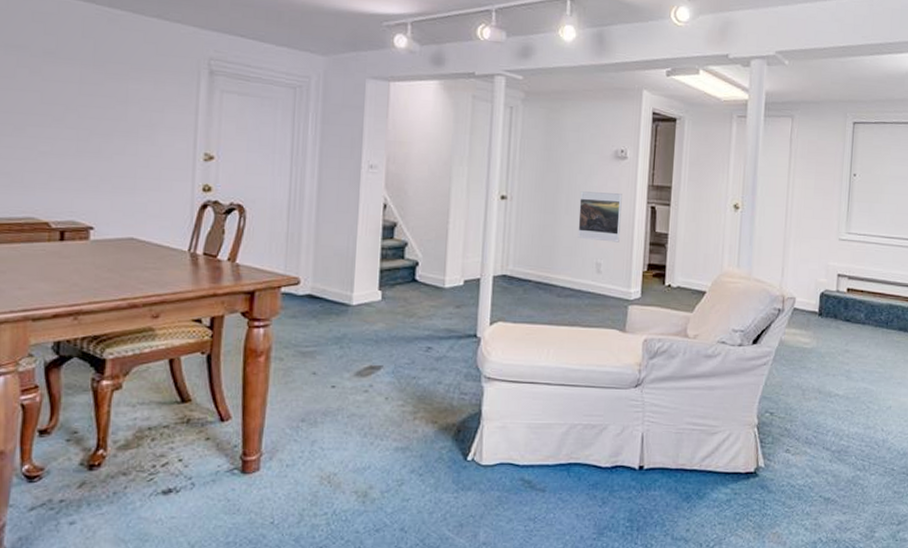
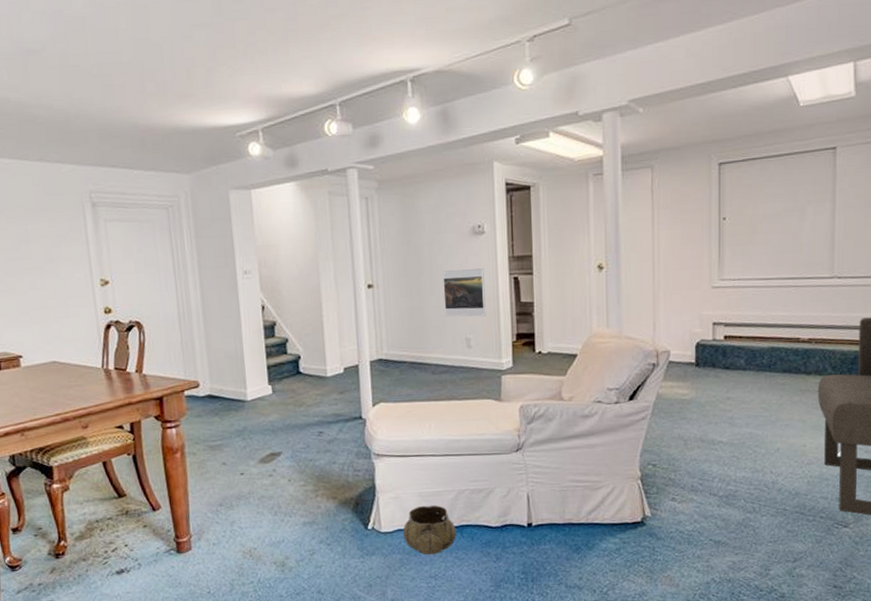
decorative bowl: none [505,438,563,494] -> present [403,504,456,555]

